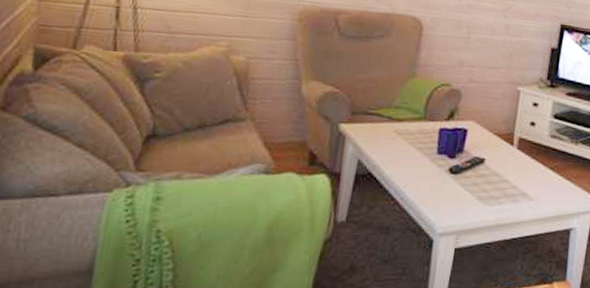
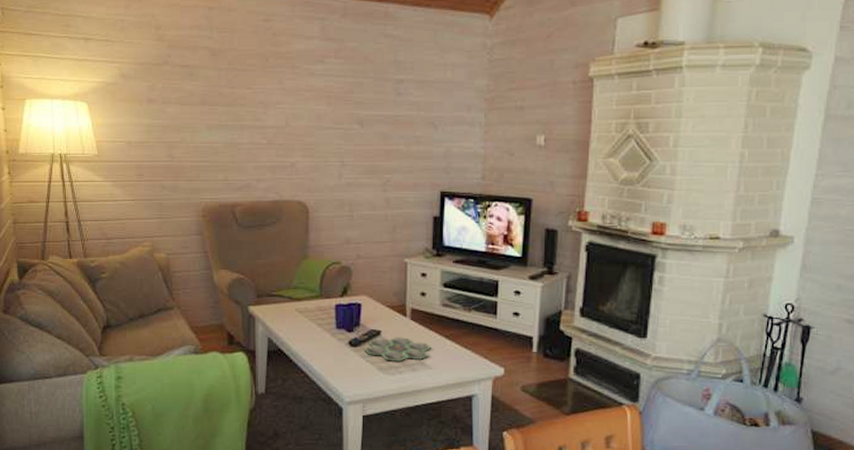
board game: none [465,166,536,192] -> present [364,337,432,362]

